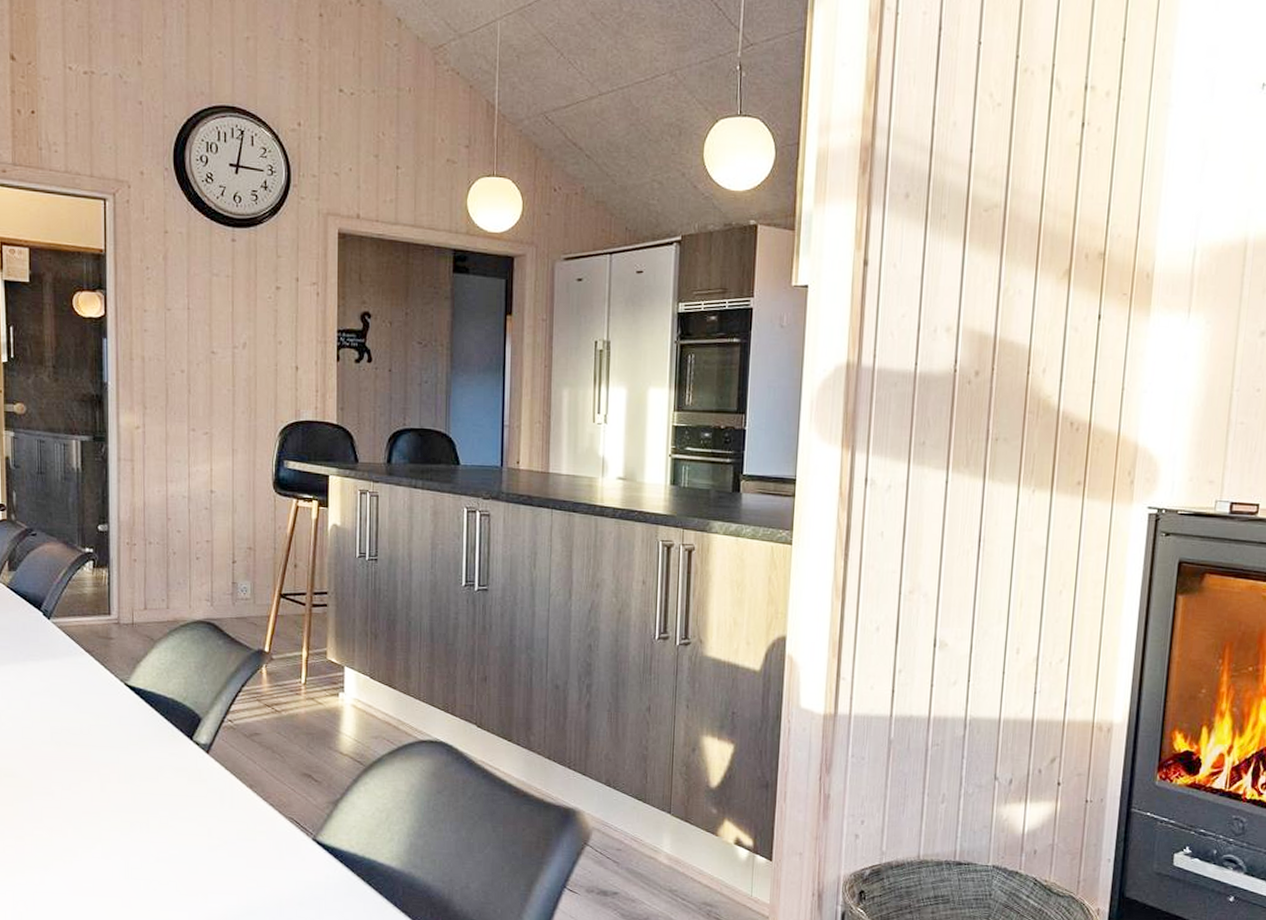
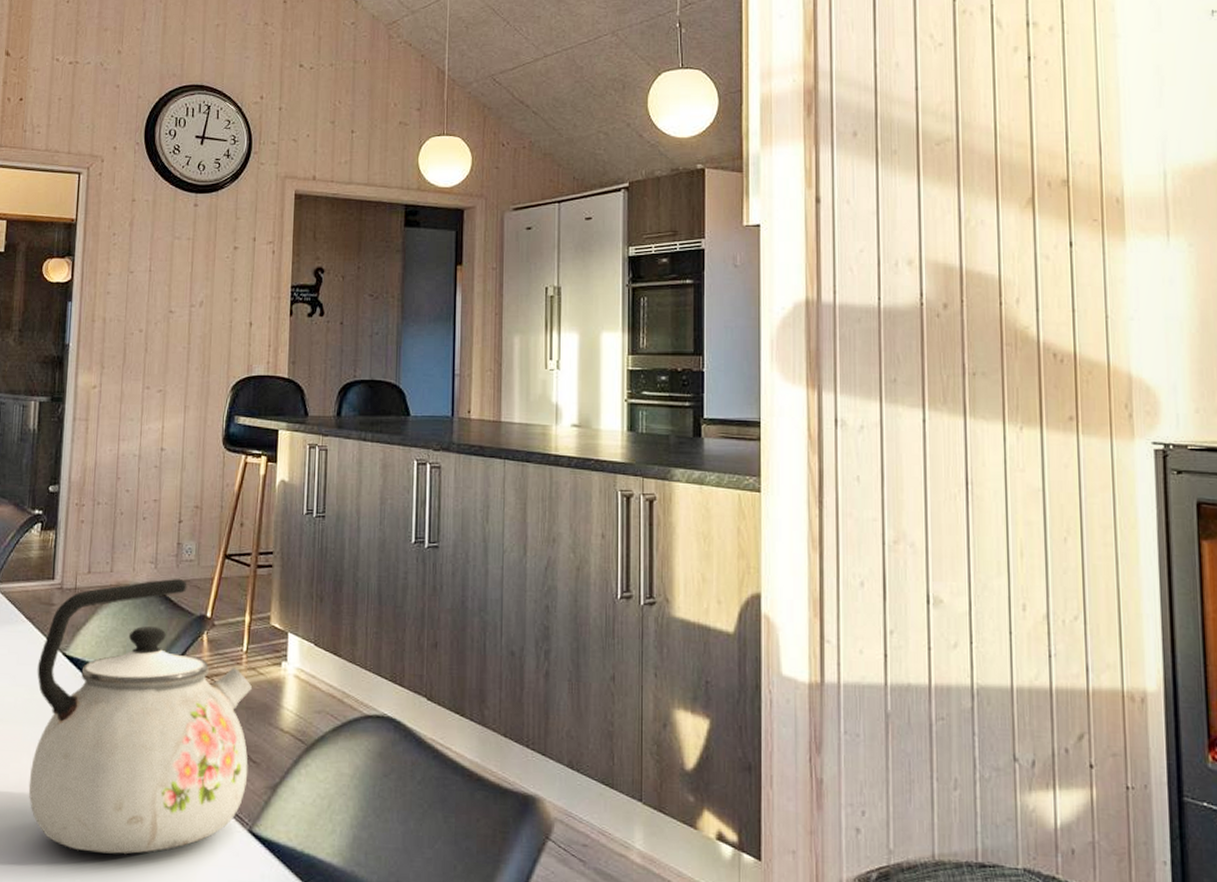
kettle: none [100,615,311,860] -> present [28,578,252,854]

